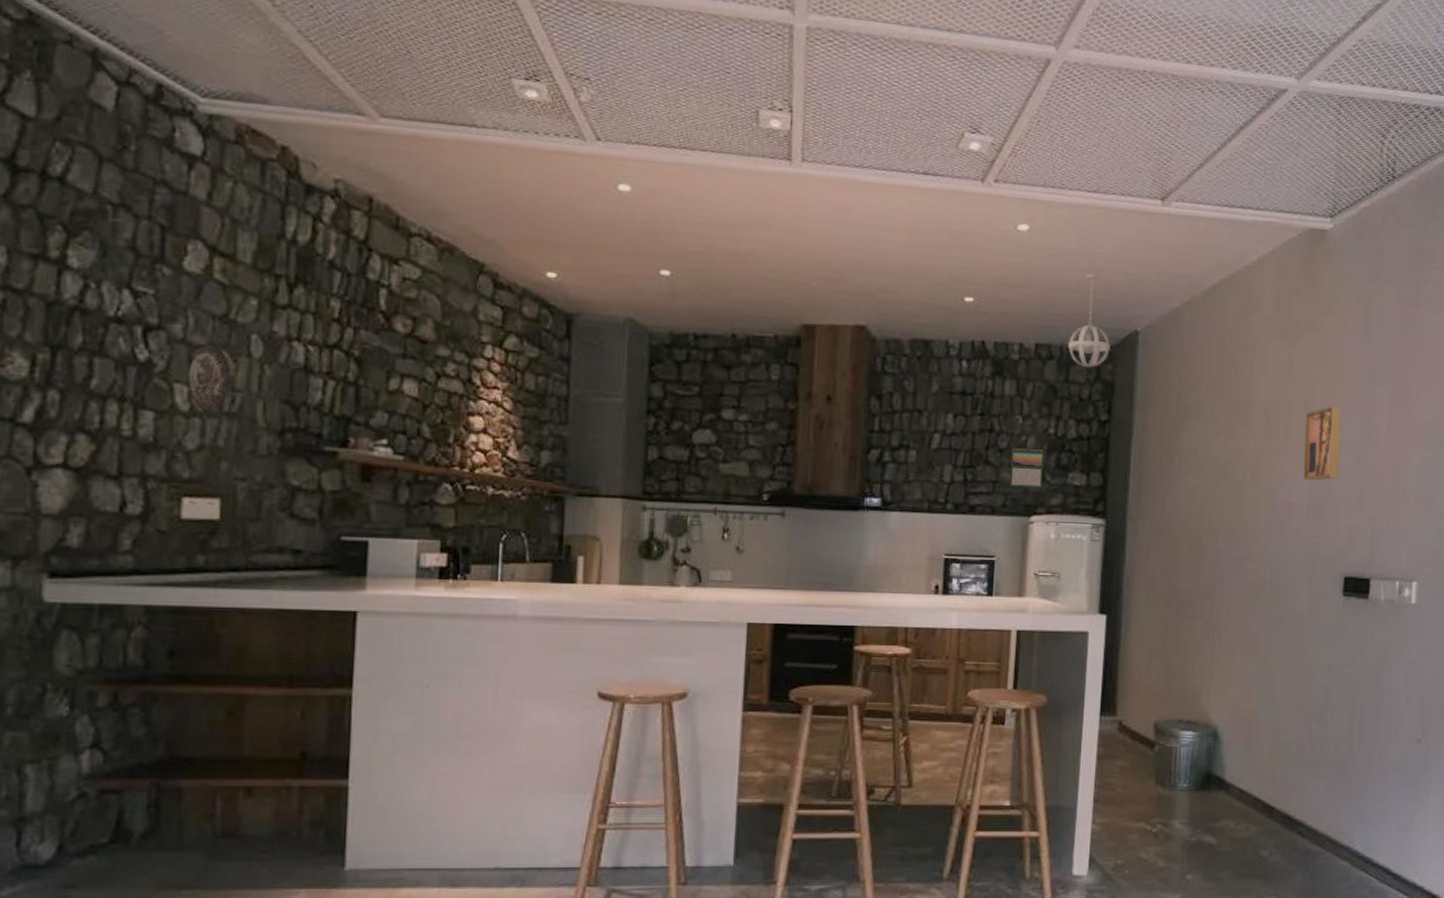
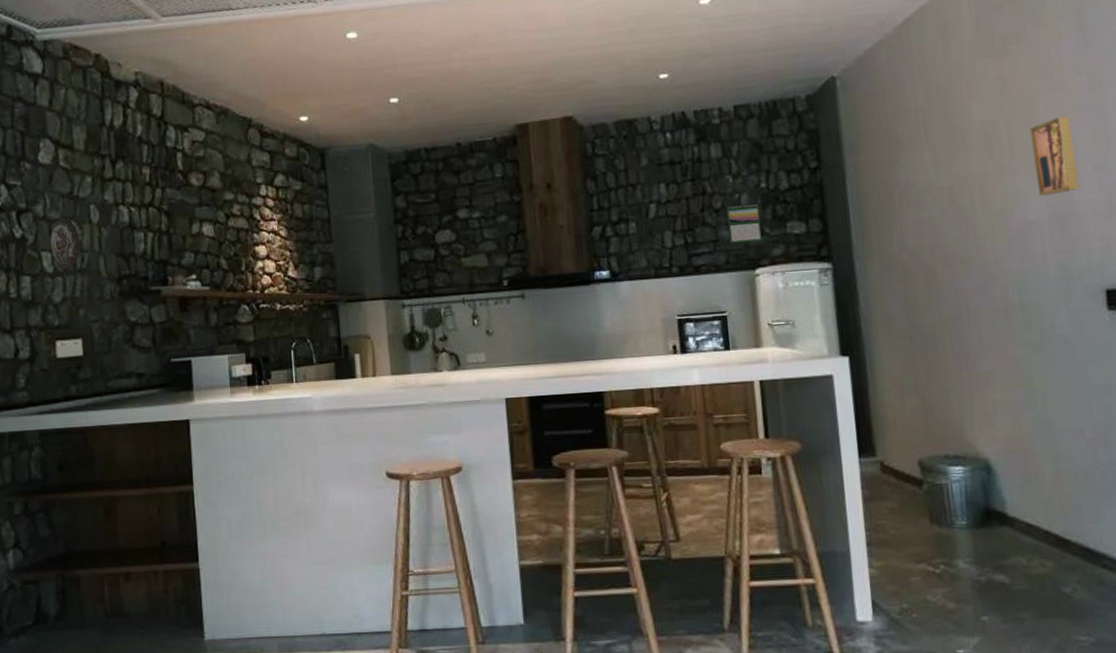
pendant light: present [1068,273,1110,368] -> none [766,30,809,121]

